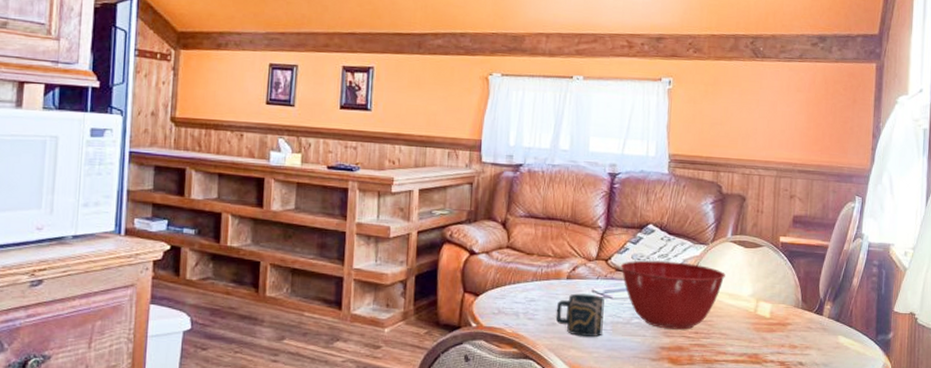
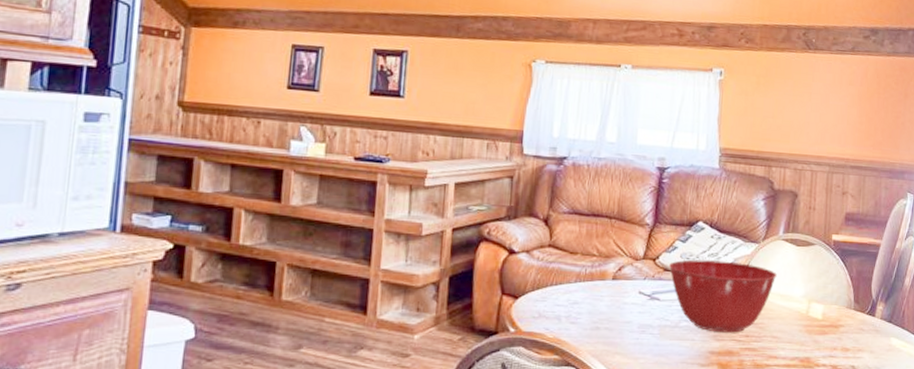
cup: present [555,293,605,337] -> none [600,295,652,342]

